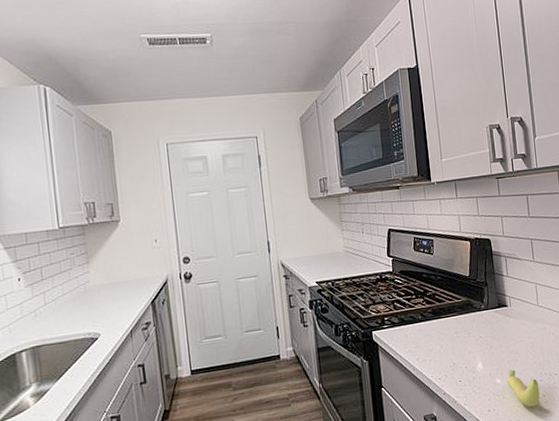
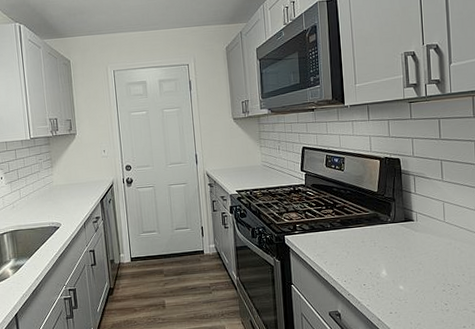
banana: present [507,369,540,408] -> none [409,278,442,314]

